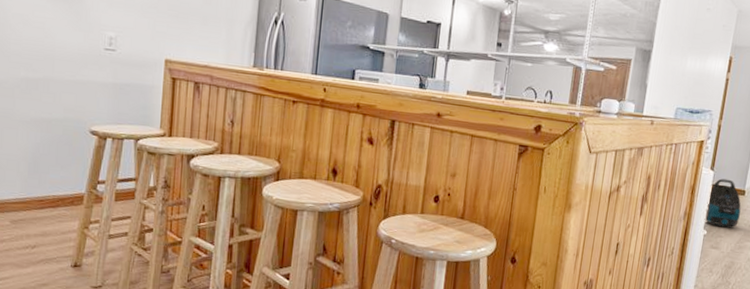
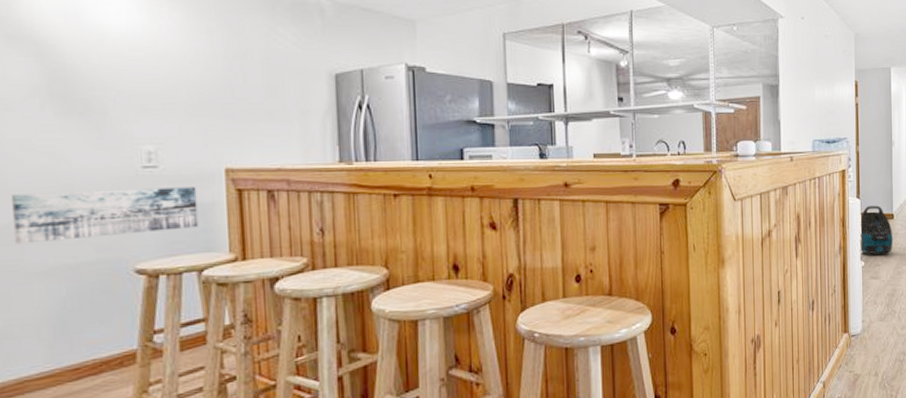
wall art: none [9,57,142,104] -> present [10,187,199,244]

